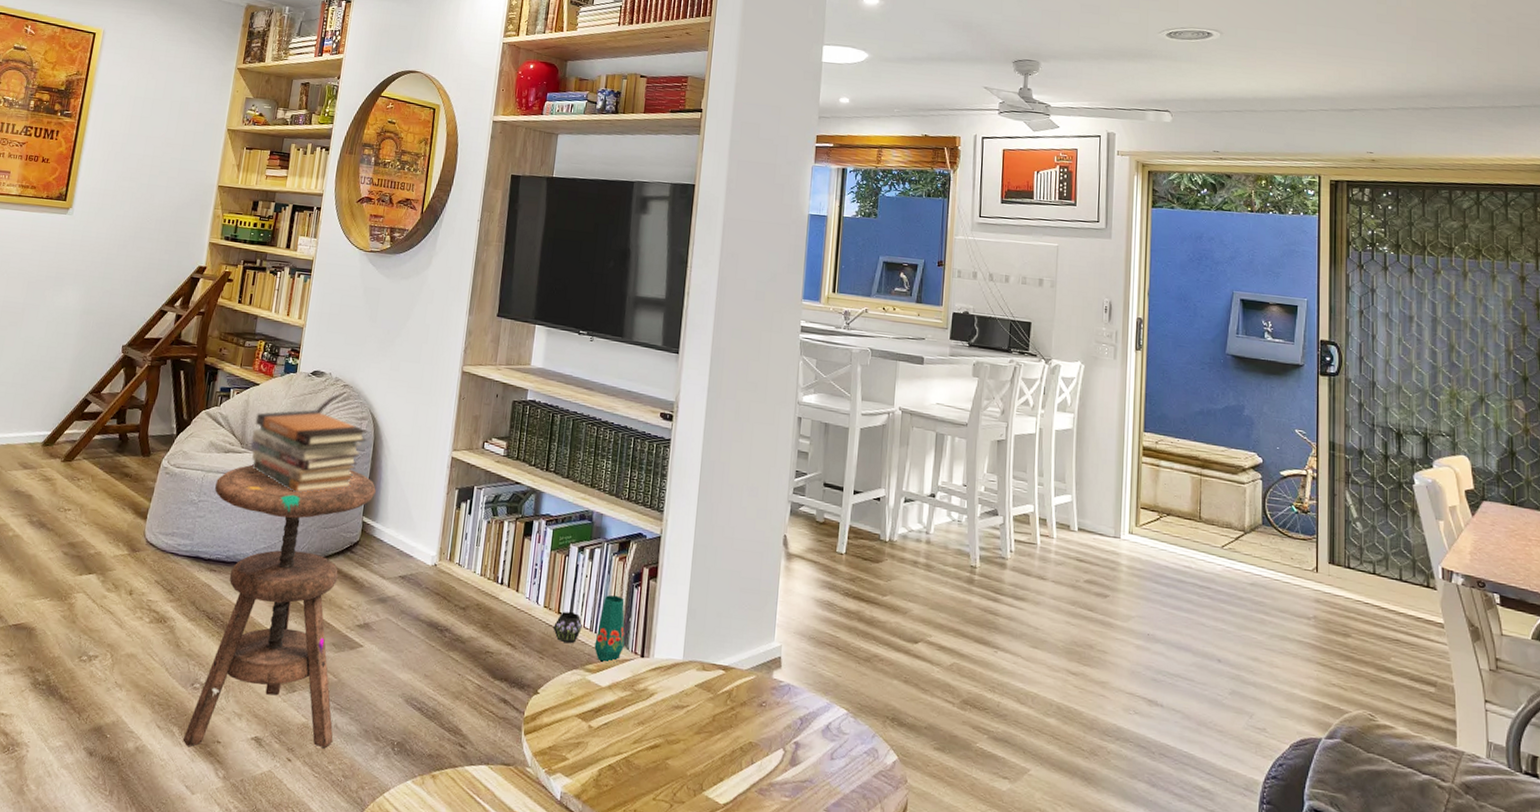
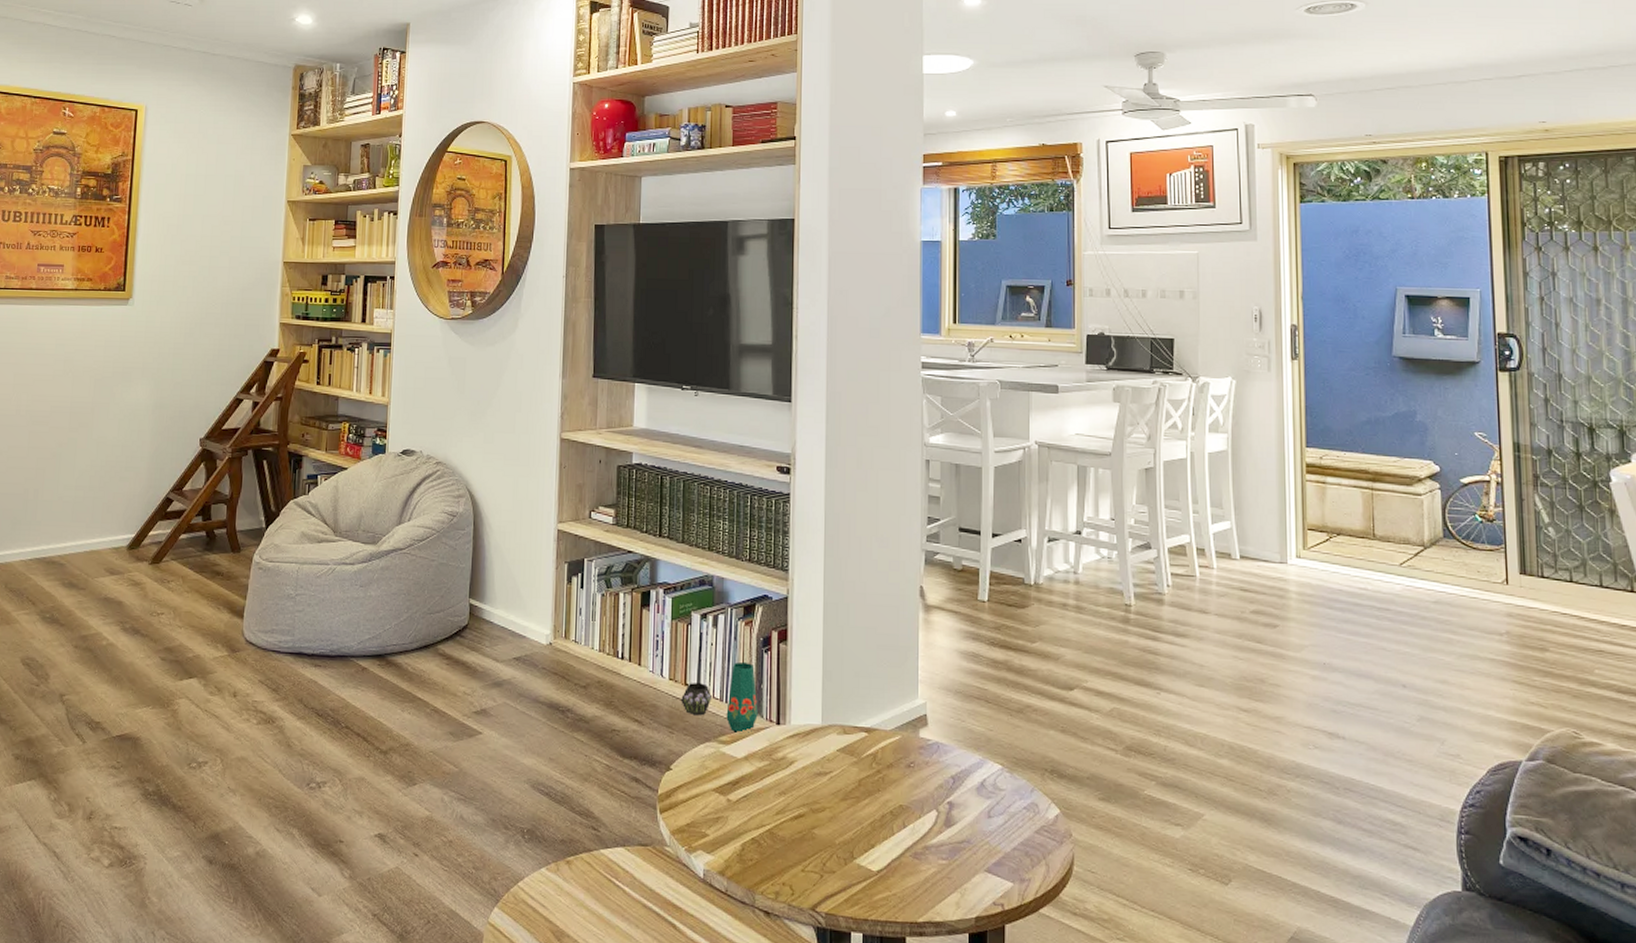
side table: present [182,464,376,748] -> none [303,551,481,848]
book stack: present [250,409,368,494] -> none [344,491,466,580]

